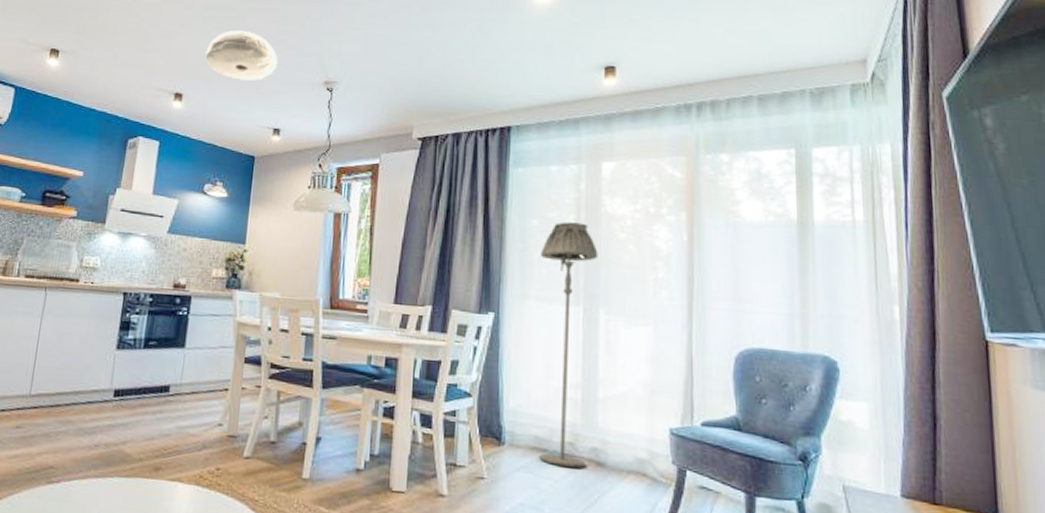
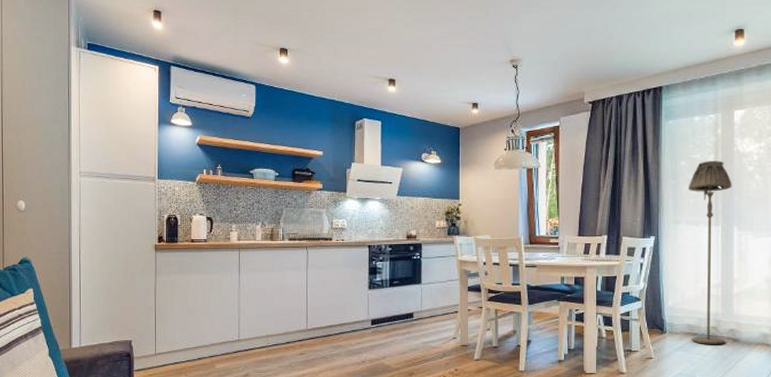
ceiling light: present [205,30,278,81] -> none [410,20,471,64]

